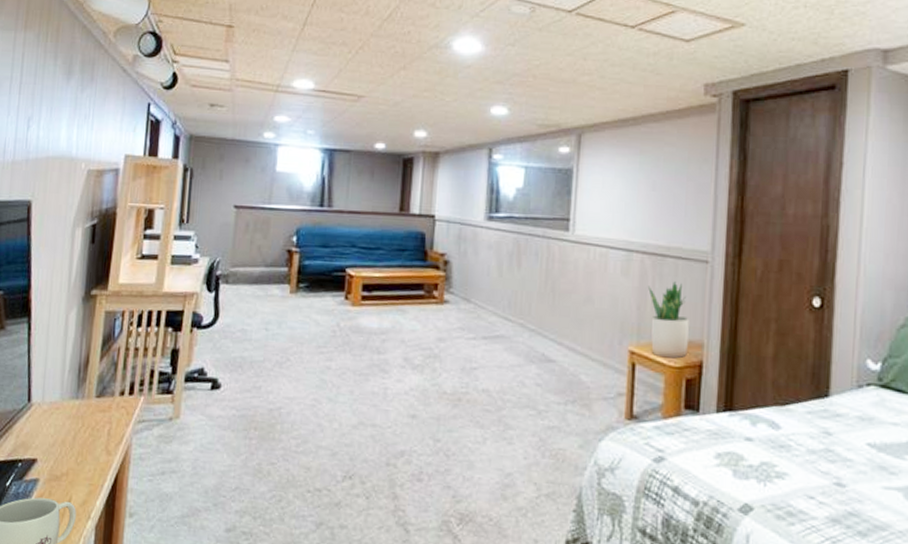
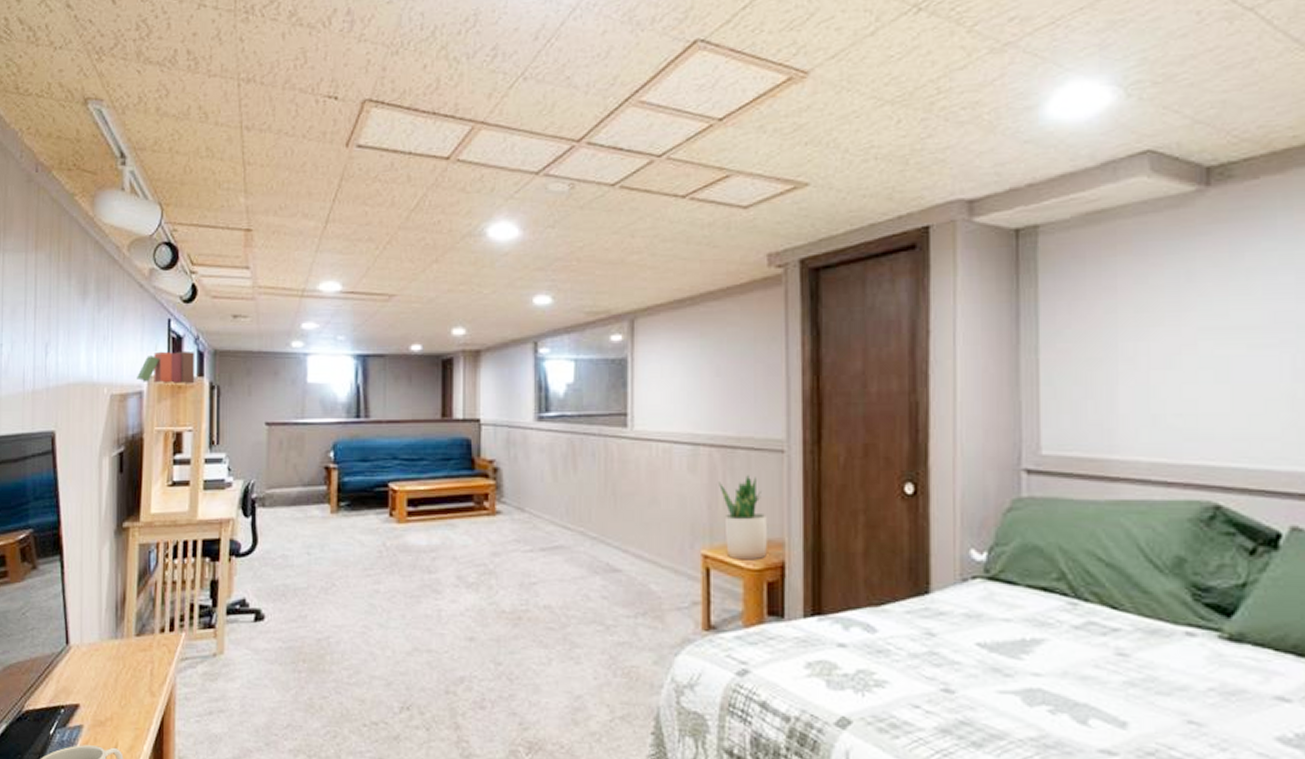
books: none [114,132,172,165] -> present [137,350,195,385]

